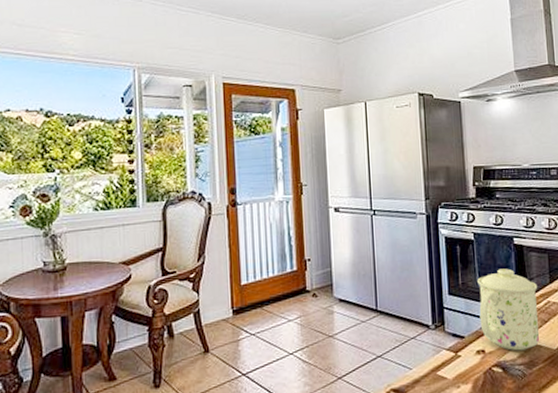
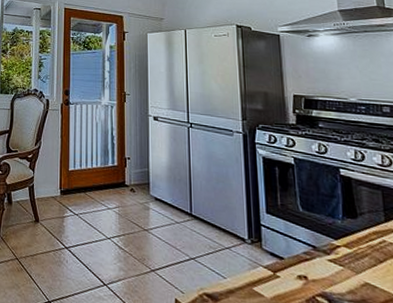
mug: present [477,268,540,351] -> none [298,197,374,287]

